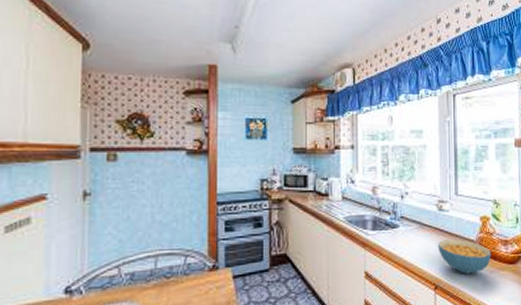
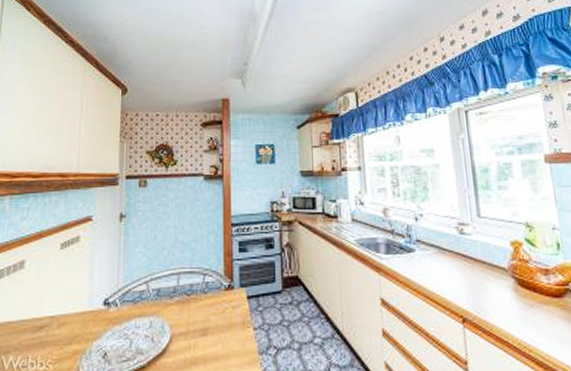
cereal bowl: present [438,239,491,274] -> none [462,266,530,307]

